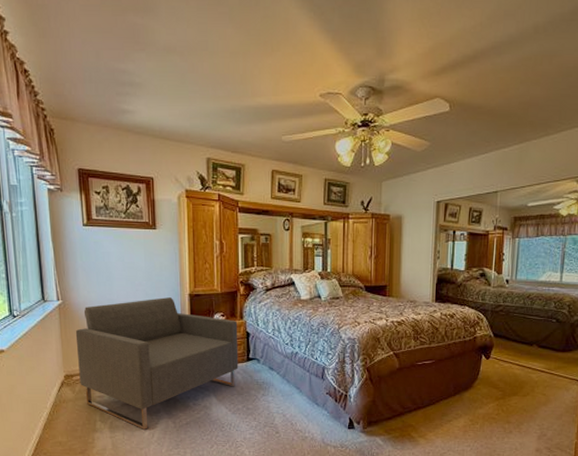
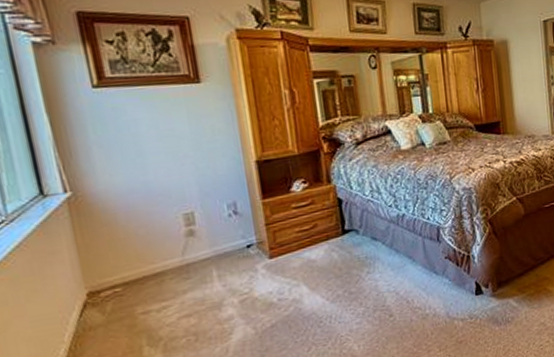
armchair: present [75,297,239,430] -> none [96,168,333,346]

